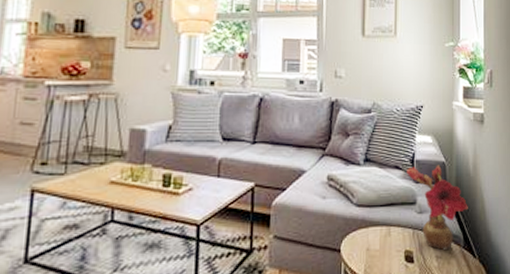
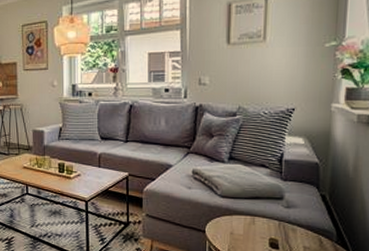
flower: present [407,164,468,250] -> none [274,165,344,242]

